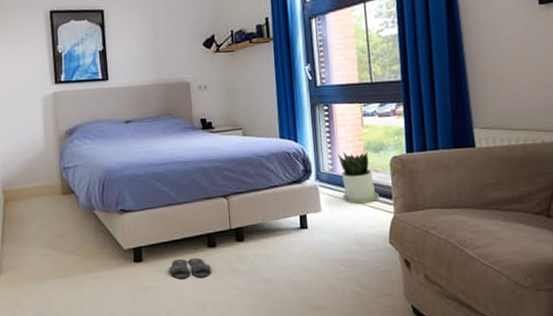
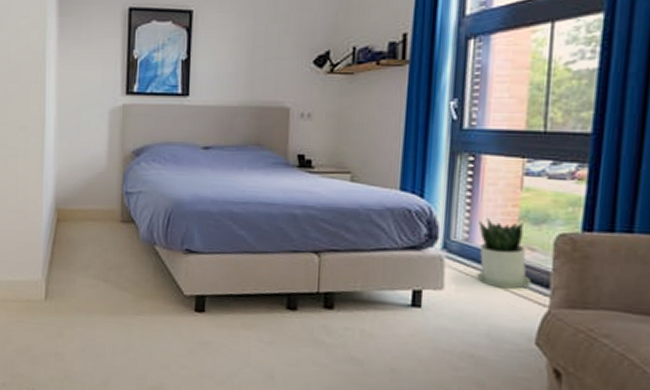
slippers: present [168,258,211,280] -> none [234,316,287,344]

